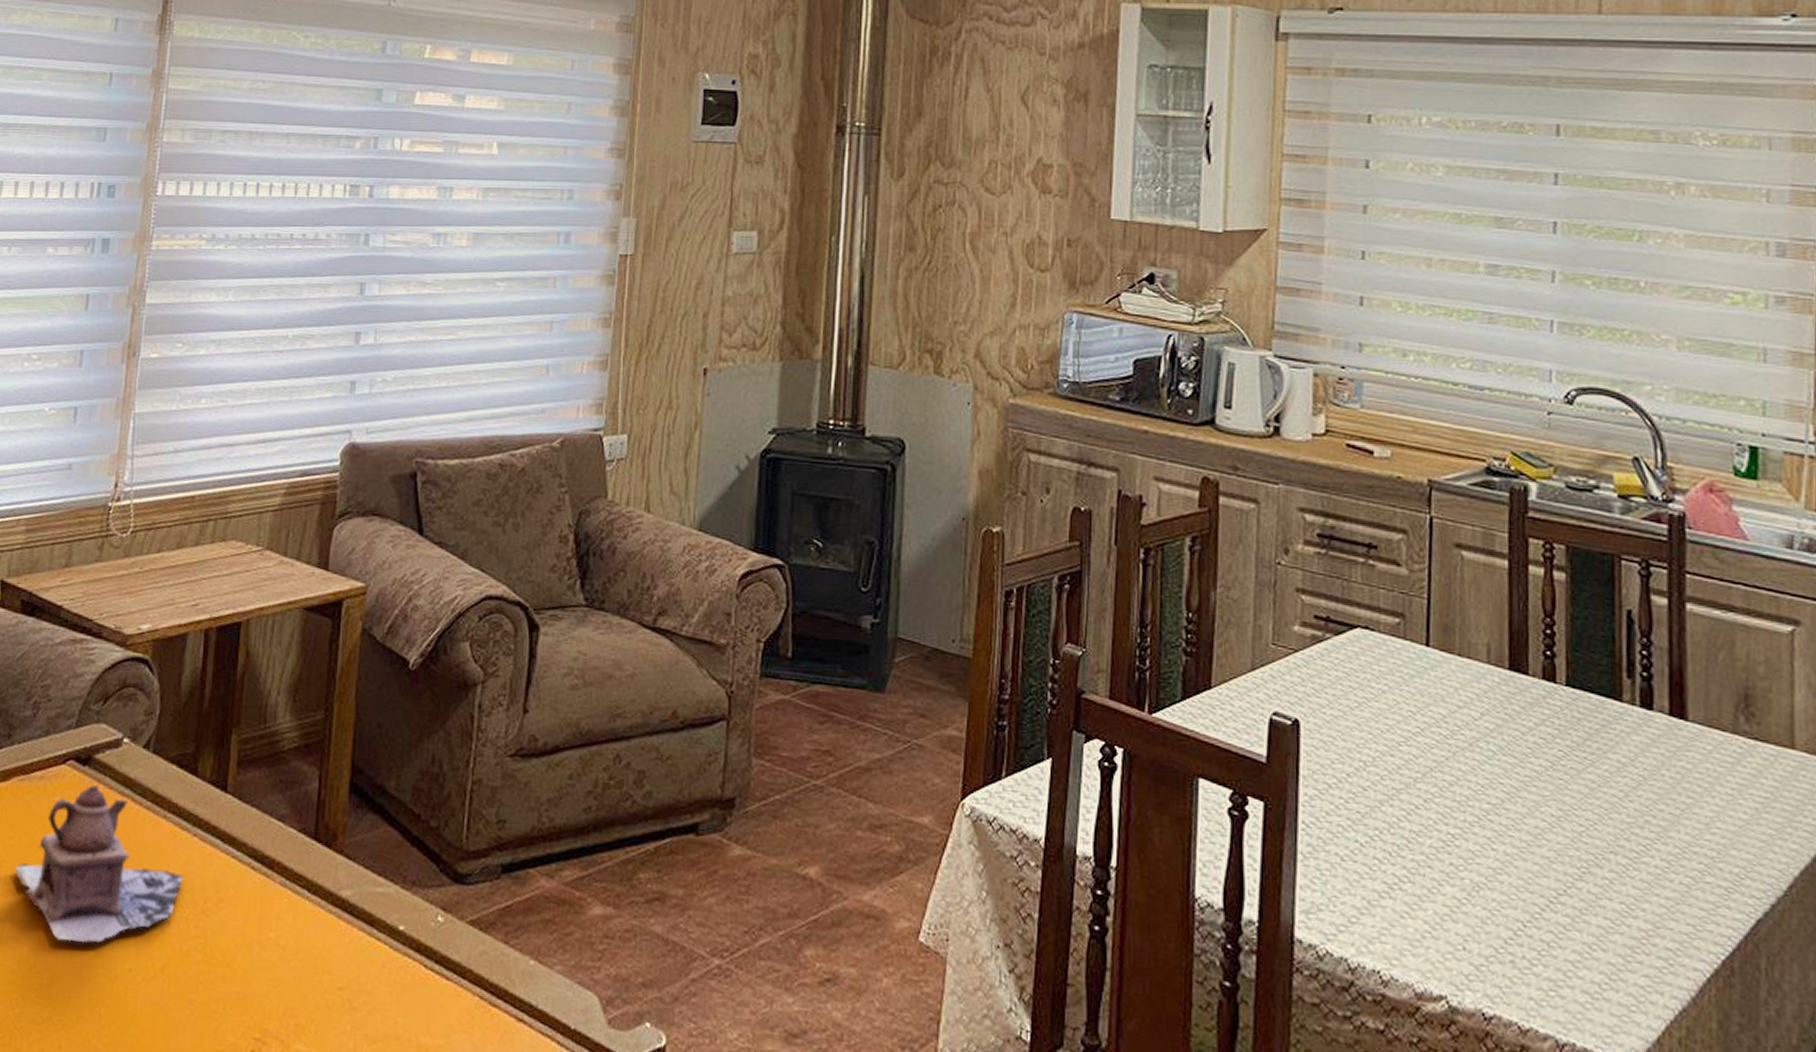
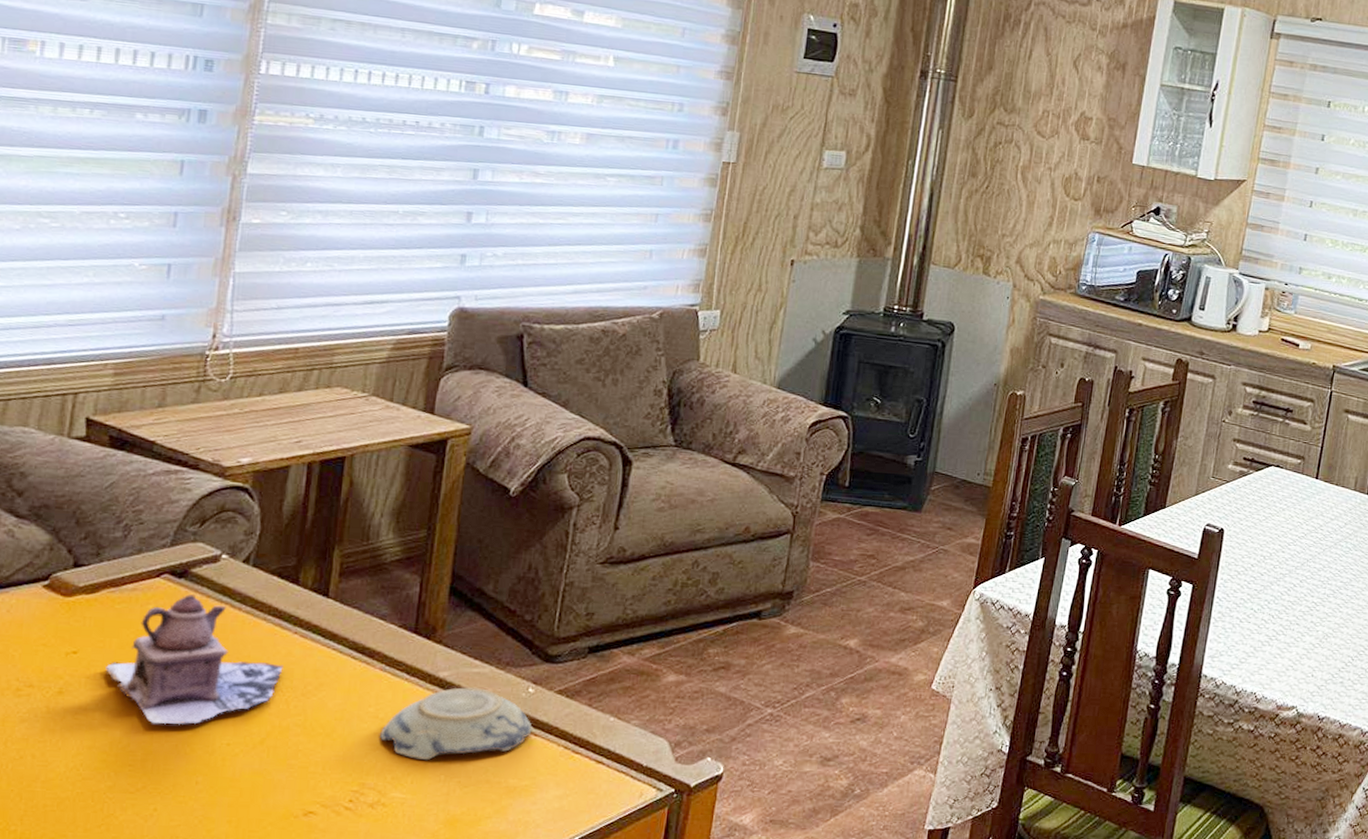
decorative bowl: none [282,911,443,1005] -> present [380,687,532,761]

